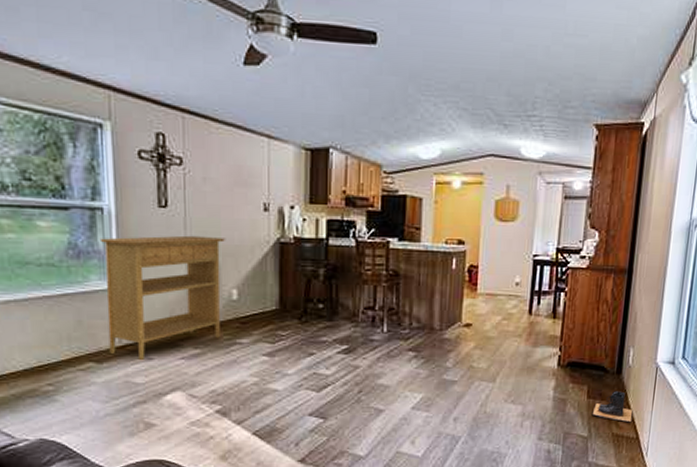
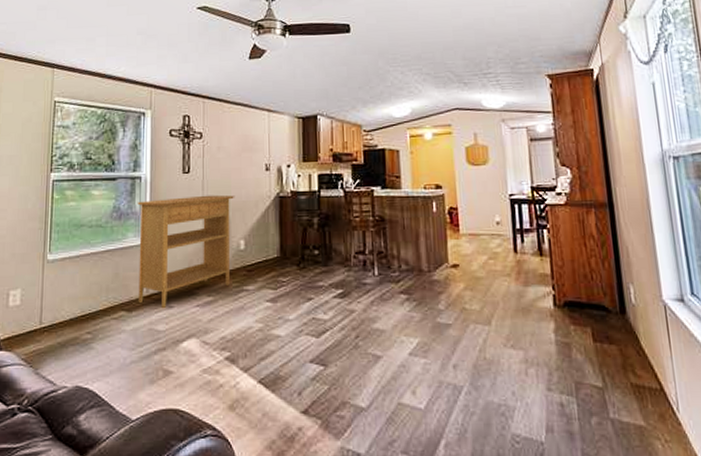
boots: present [592,391,633,423] -> none [602,333,651,371]

